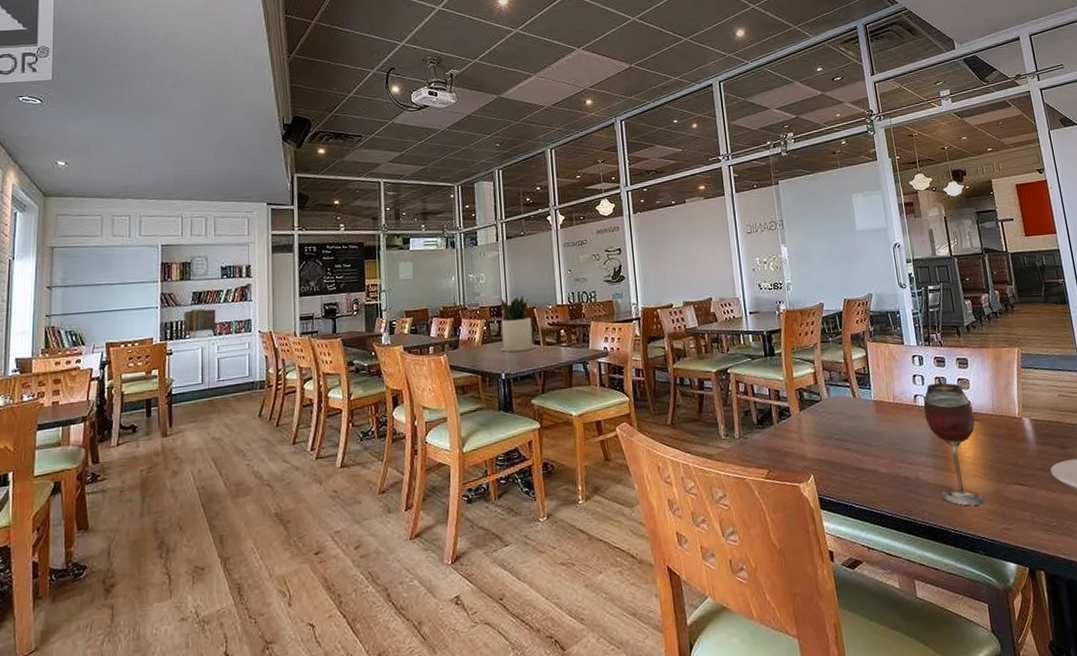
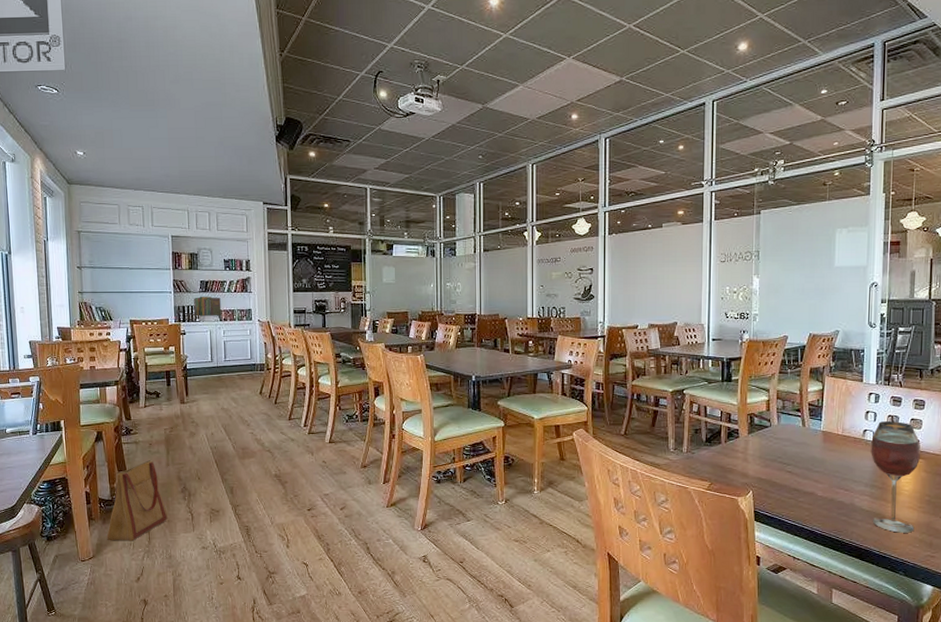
shopping bag: none [56,512,139,626] -> present [106,460,169,541]
planter: present [499,295,536,353] -> none [471,306,505,358]

